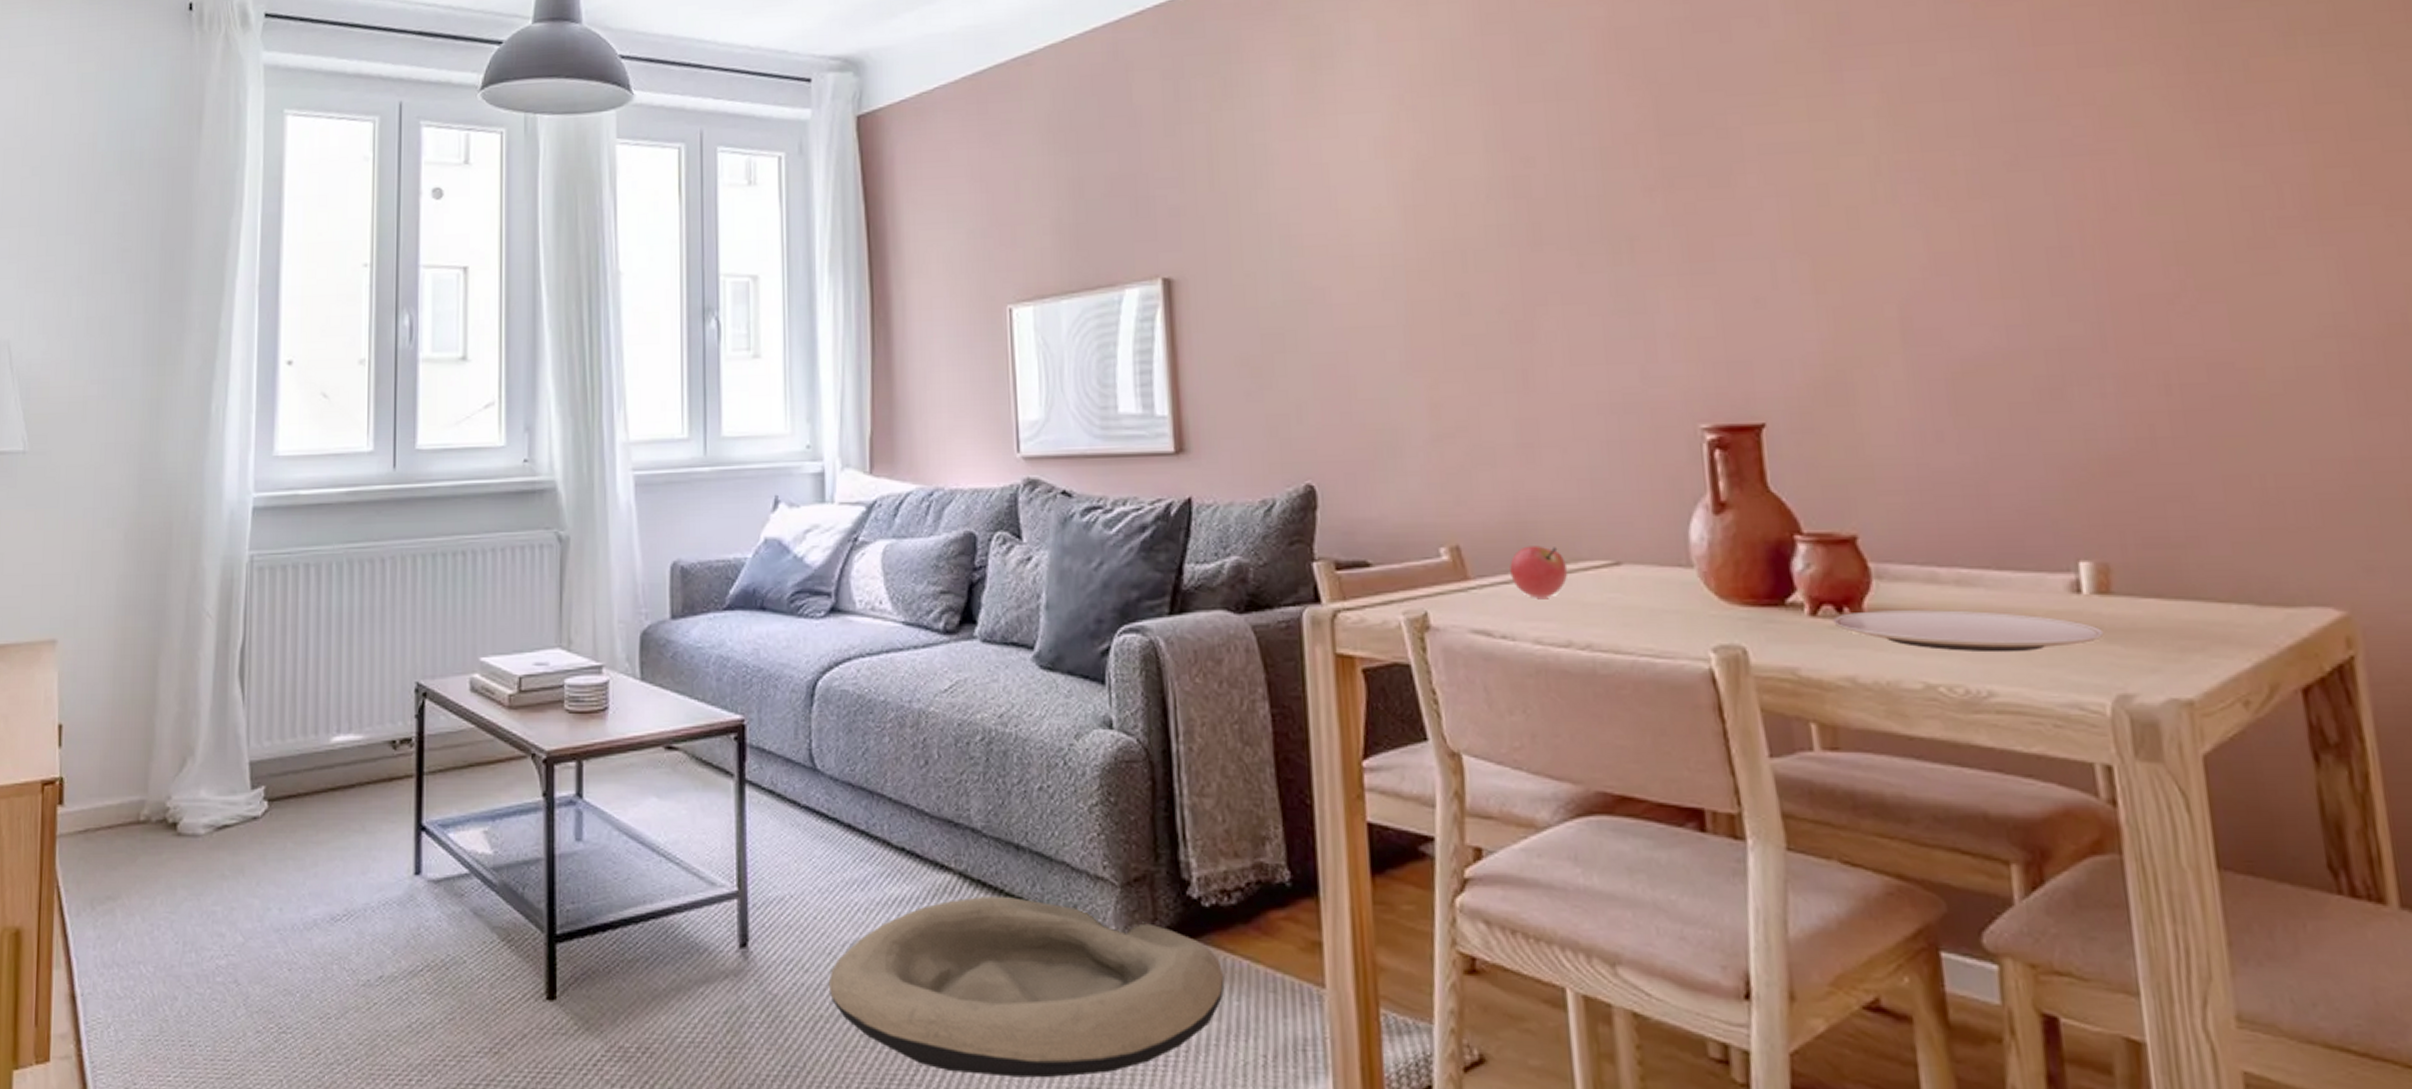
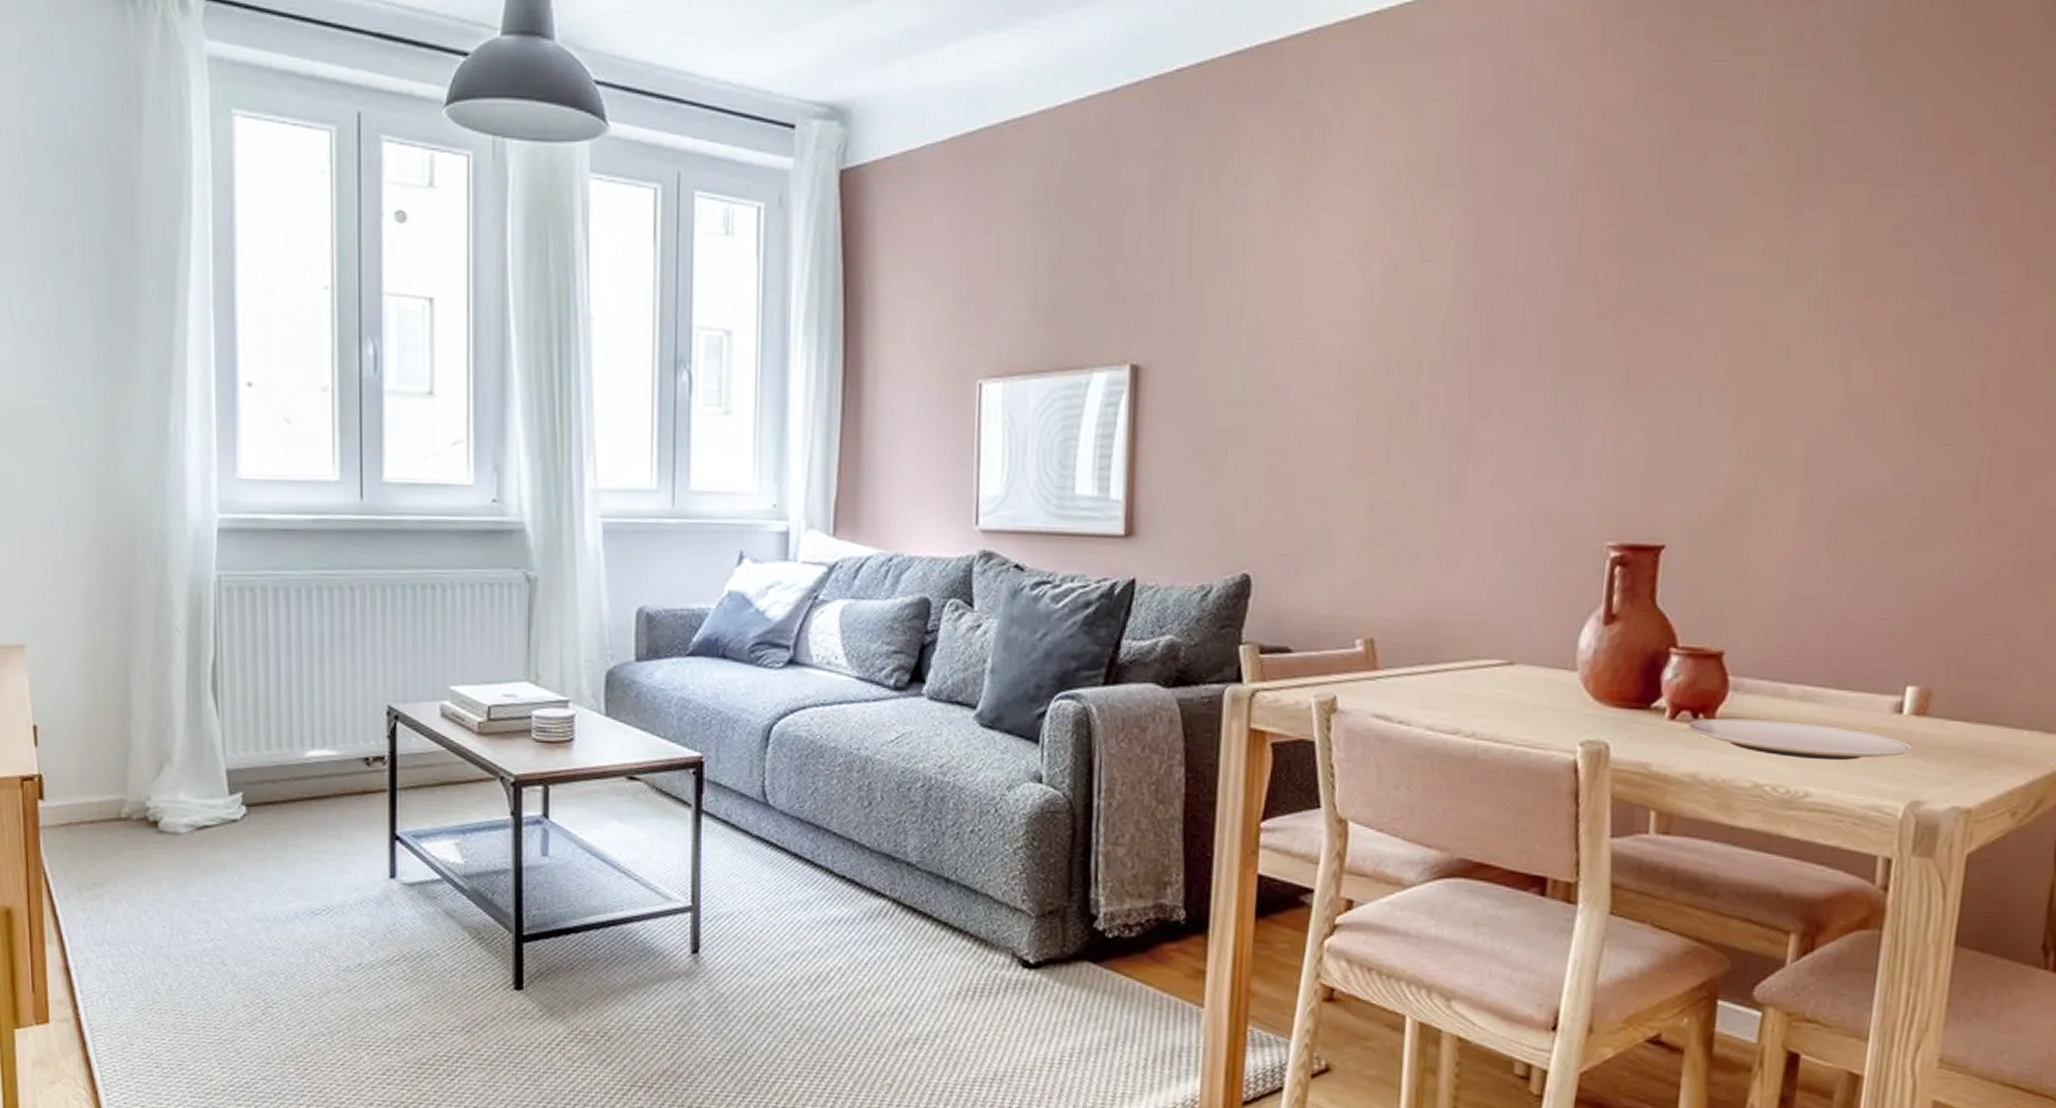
dog bed: present [828,897,1224,1078] -> none [770,920,1119,1070]
fruit: present [1510,546,1568,598] -> none [1415,642,1467,690]

